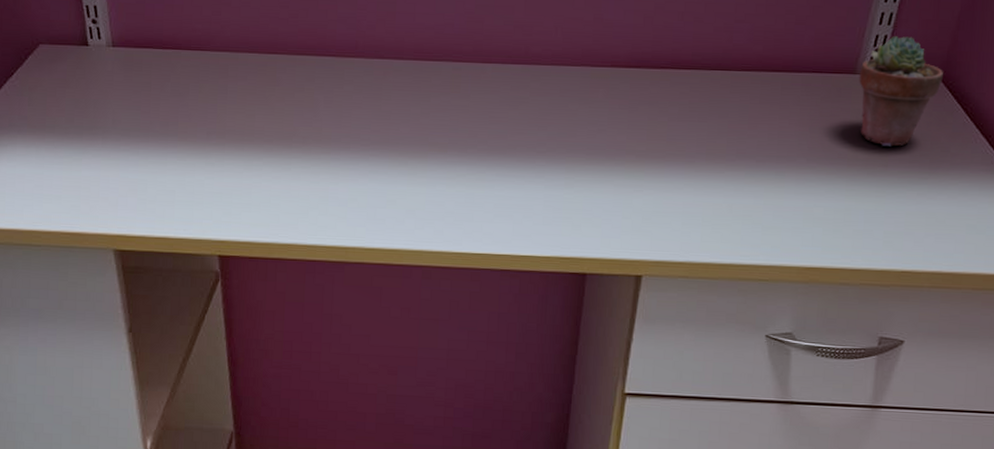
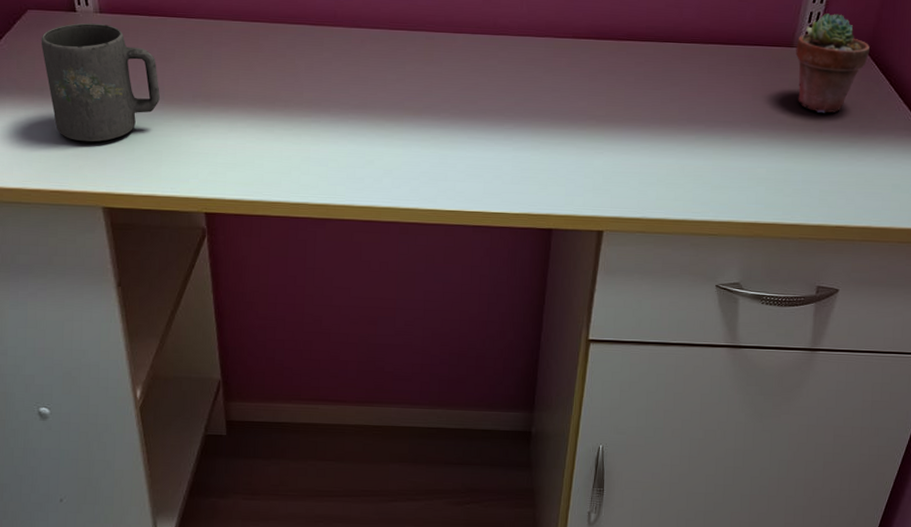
mug: none [52,57,173,182] -> present [41,22,160,142]

